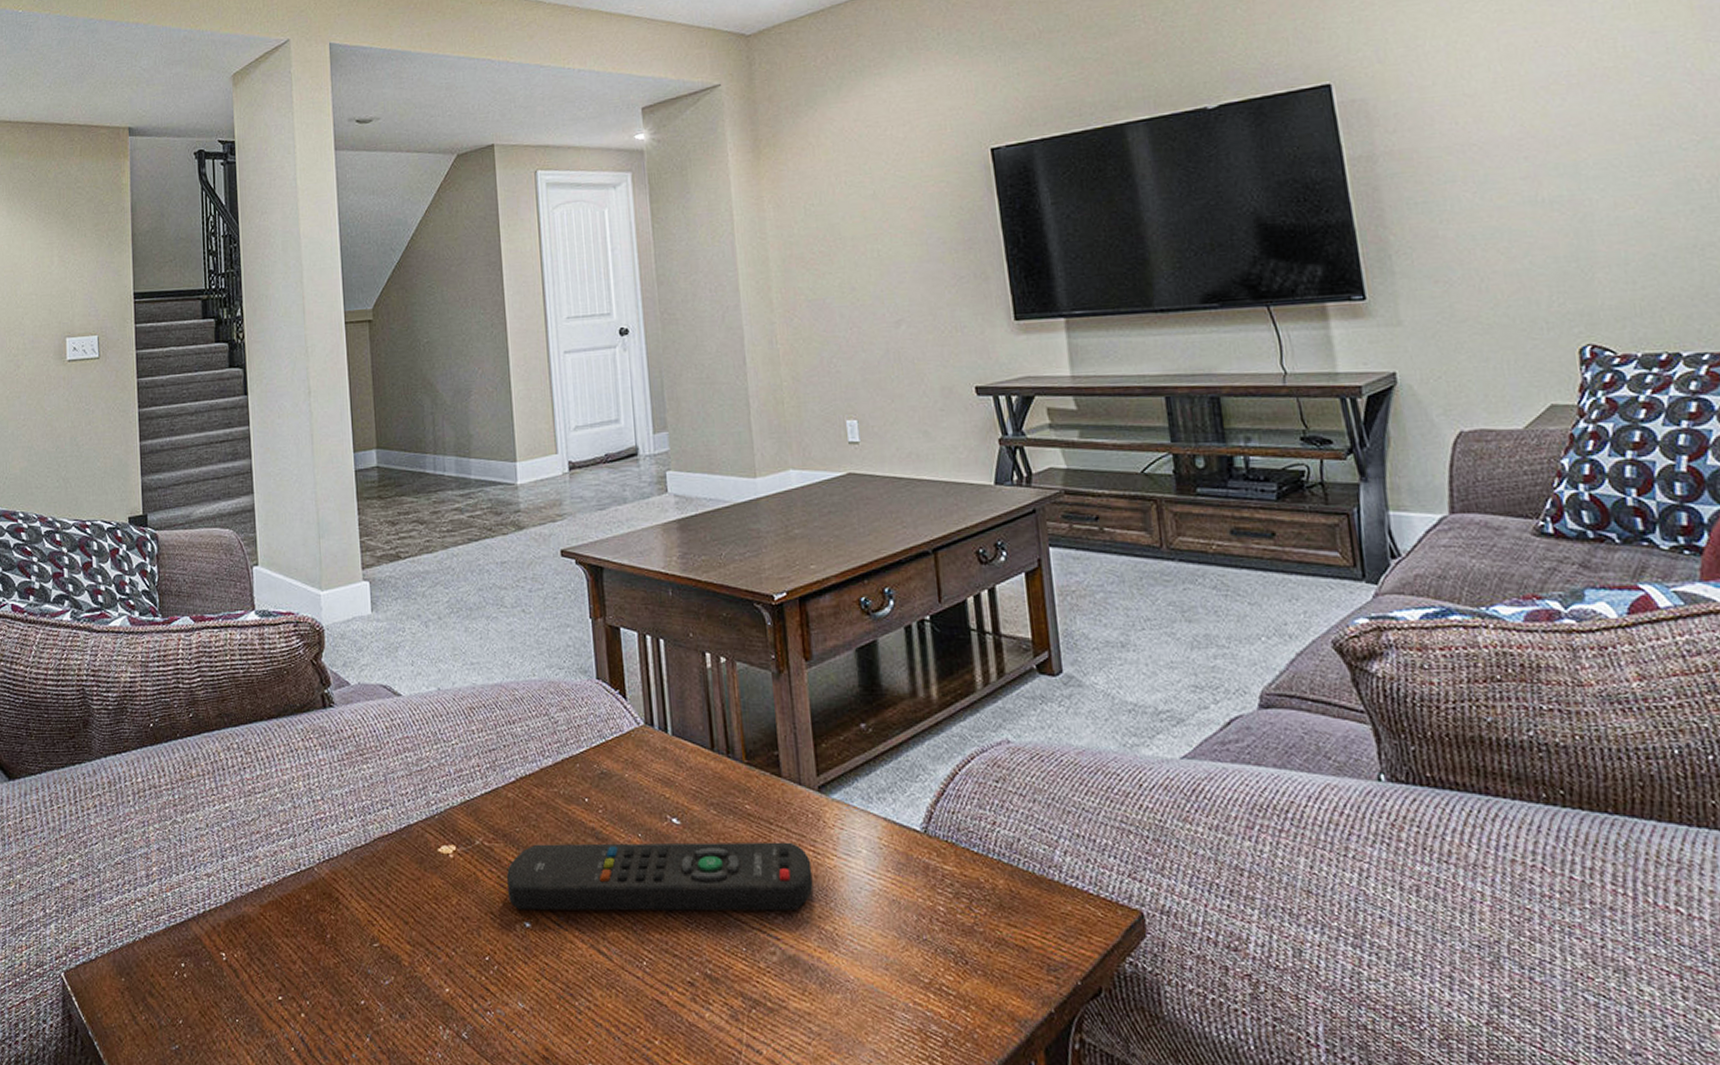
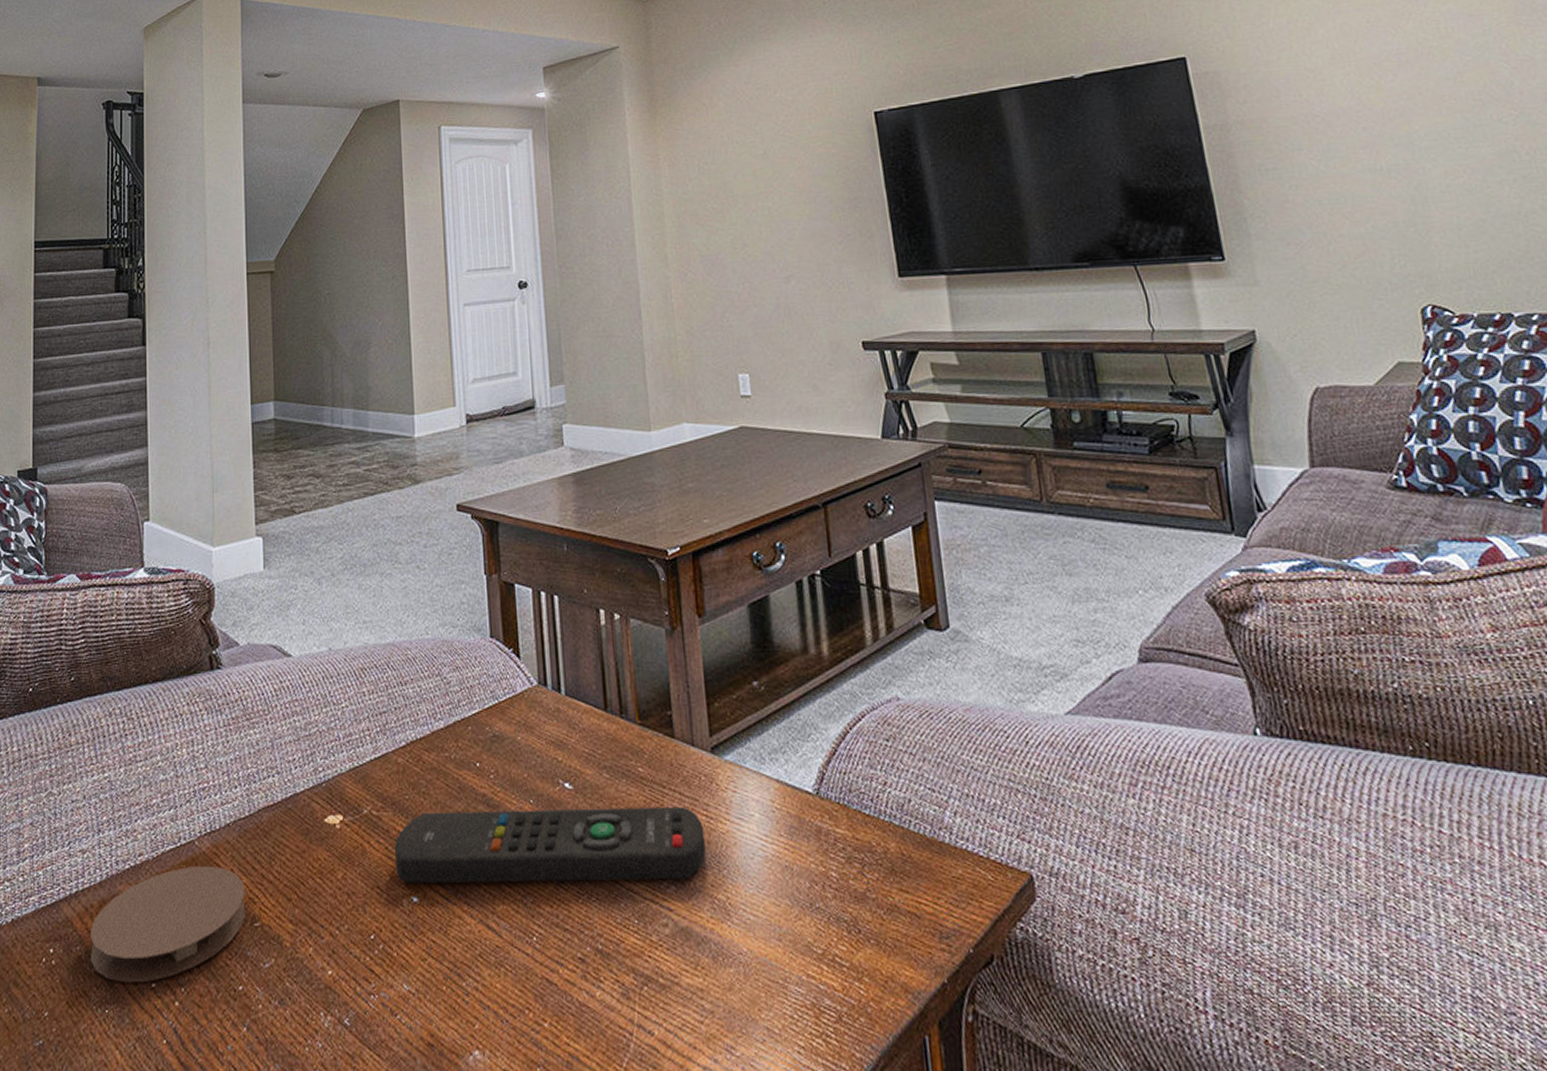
coaster: none [218,890,365,996] -> present [90,865,246,983]

